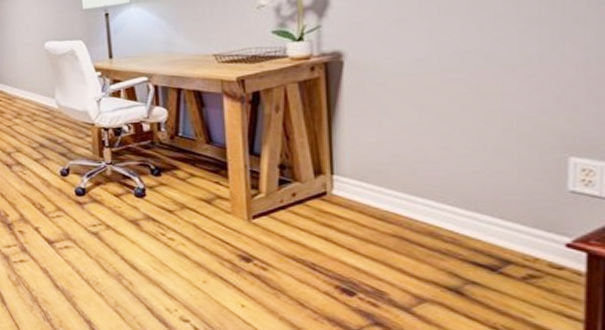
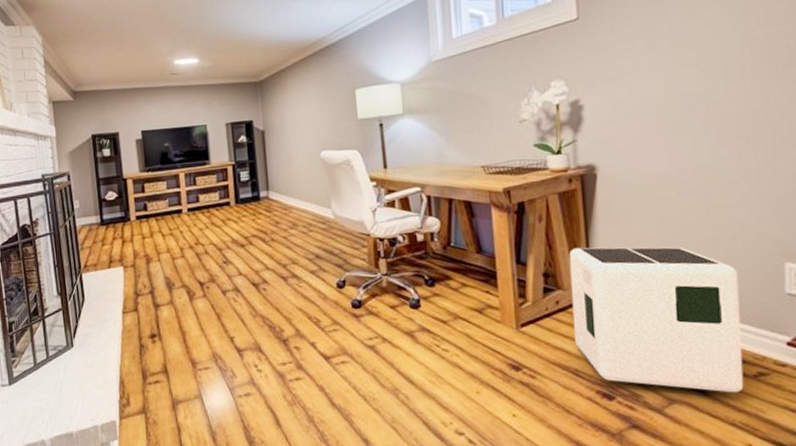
air purifier: none [308,138,510,295] -> present [569,247,744,393]

